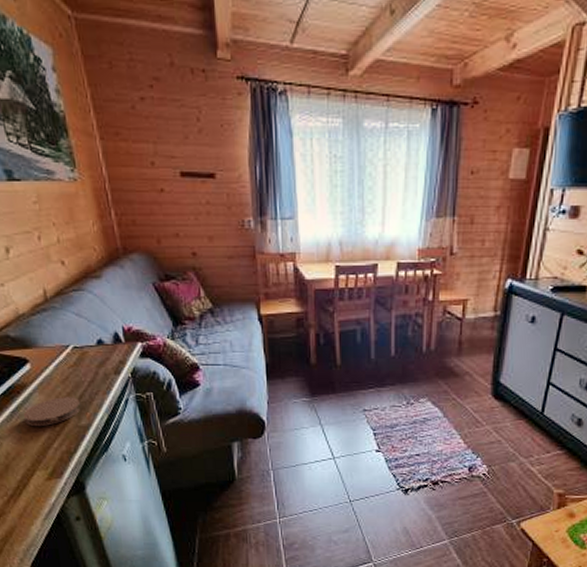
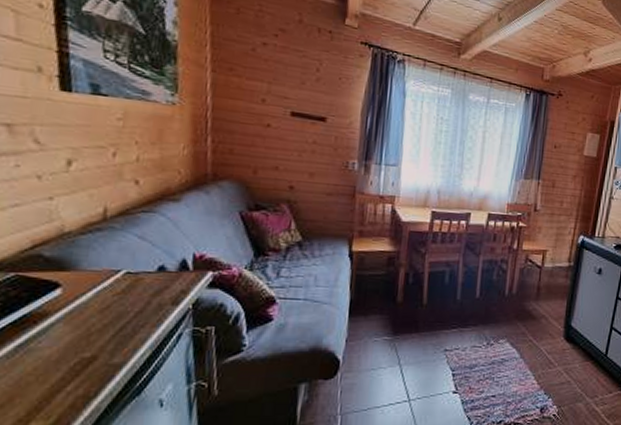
coaster: present [23,397,81,426] -> none [32,329,119,364]

